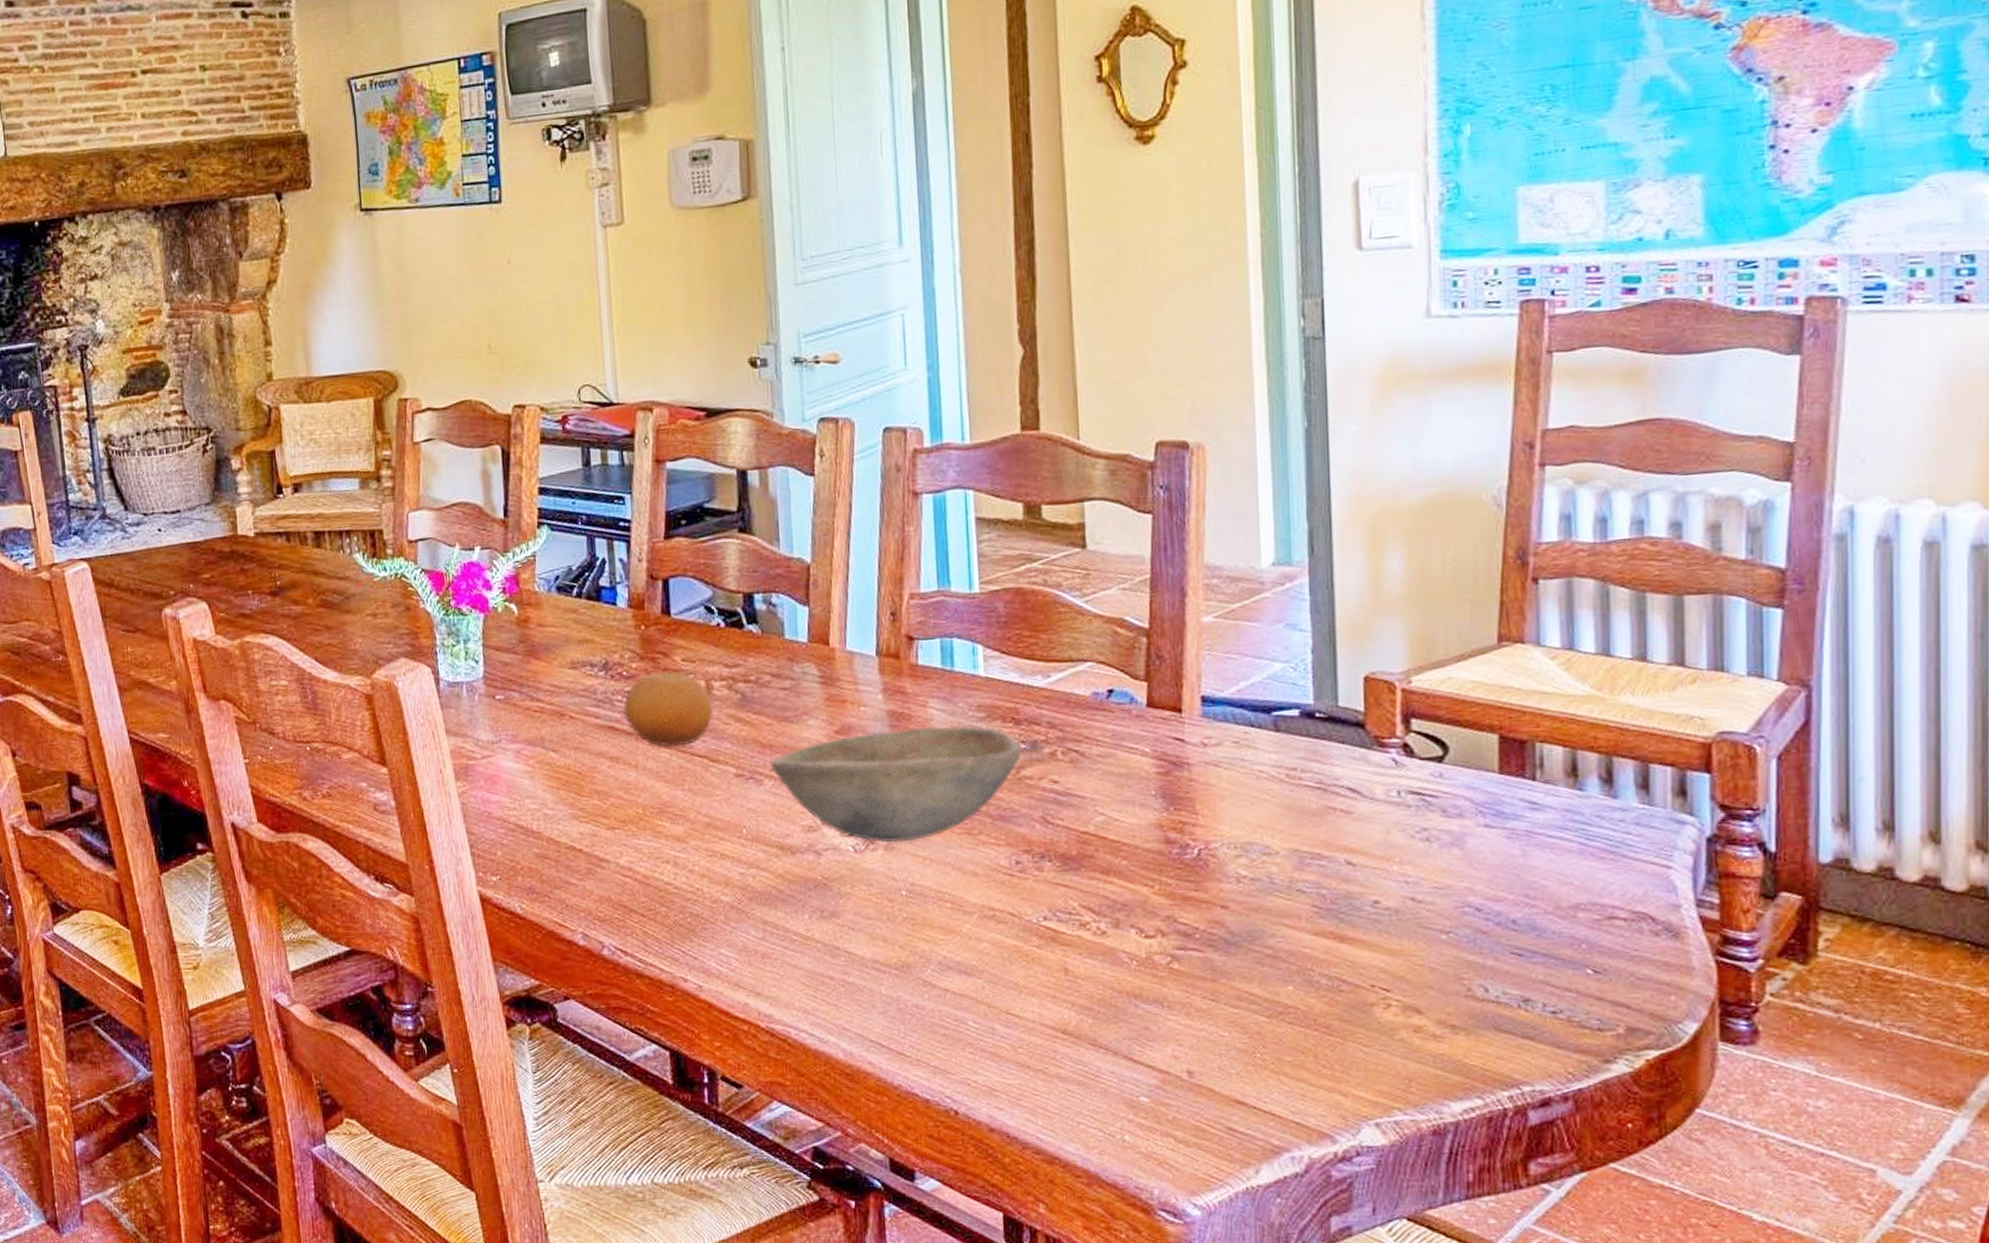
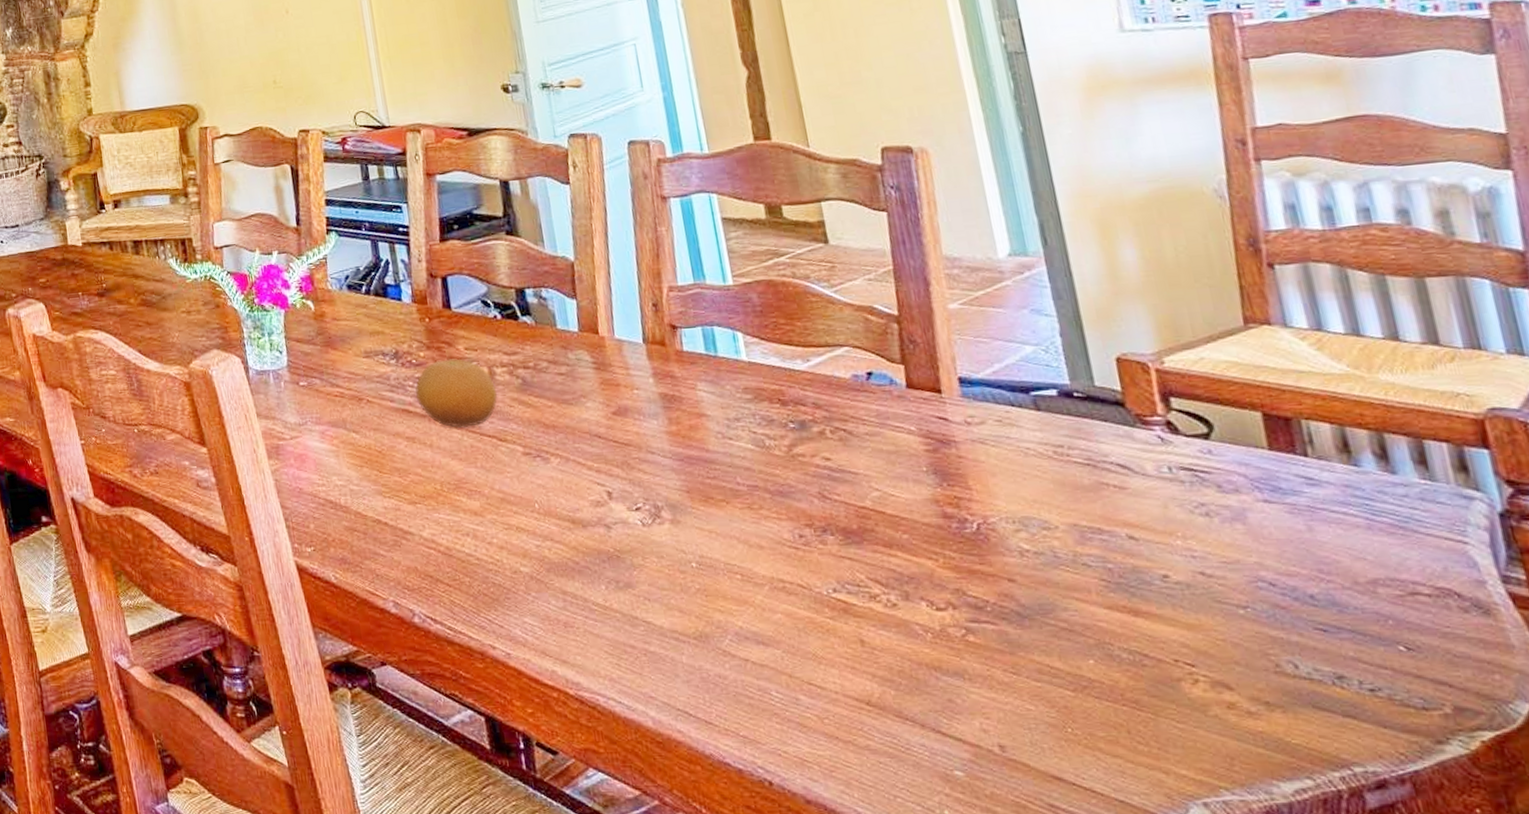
bowl: present [770,726,1022,842] -> none [554,407,792,516]

